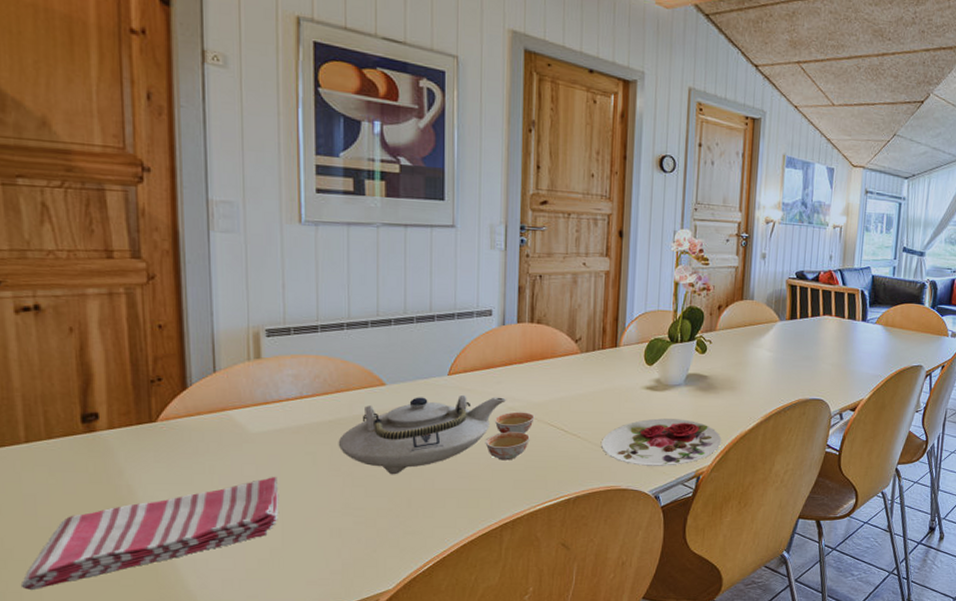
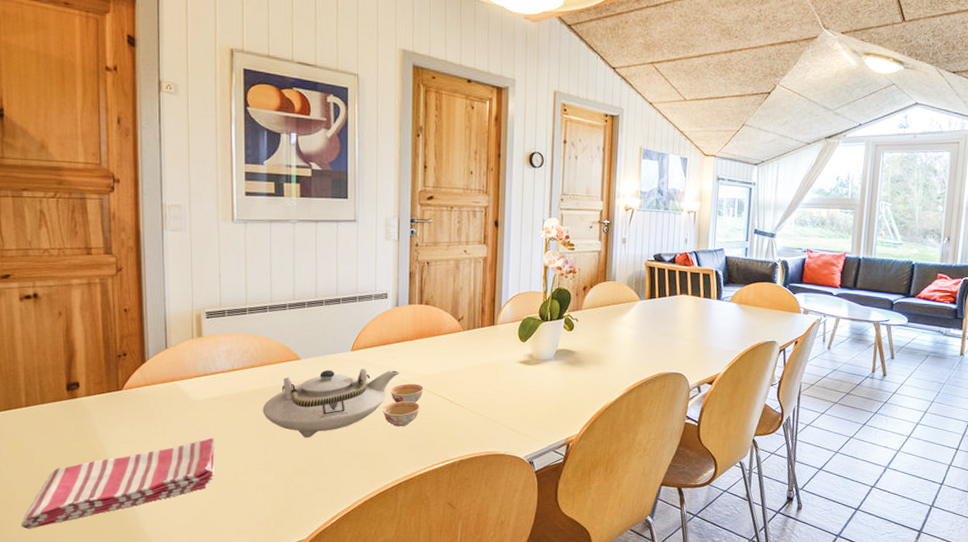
plate: present [601,418,722,466] -> none [482,390,589,434]

